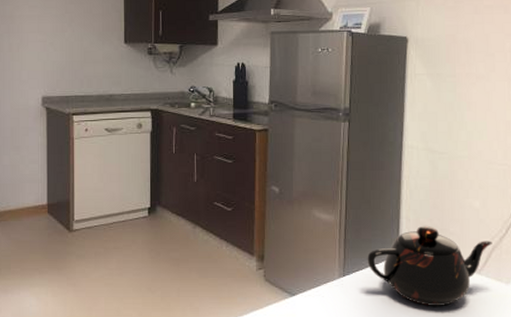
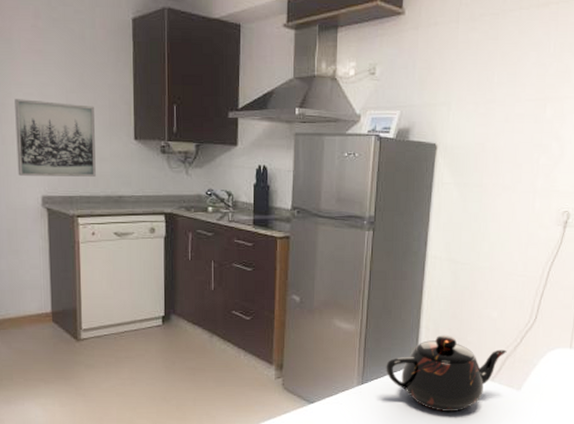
wall art: none [21,11,90,79] -> present [15,99,96,177]

